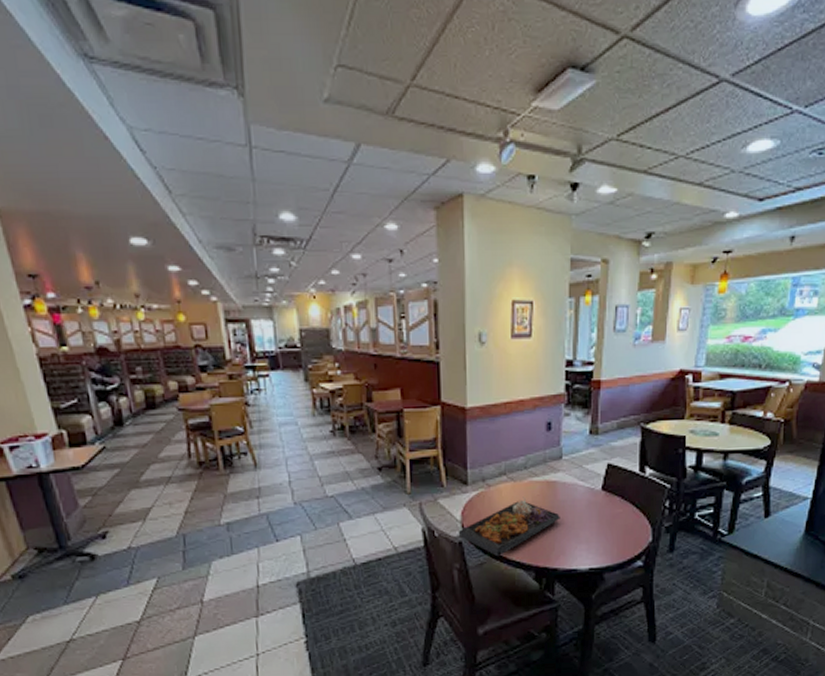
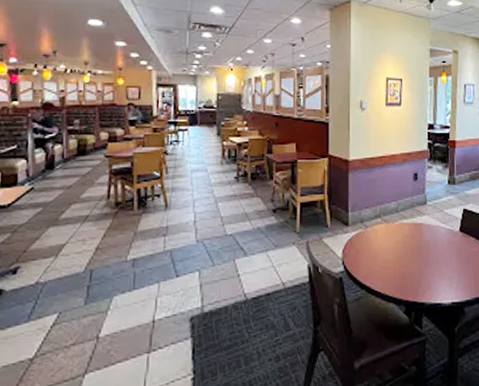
food tray: present [458,497,560,557] -> none [339,237,426,292]

